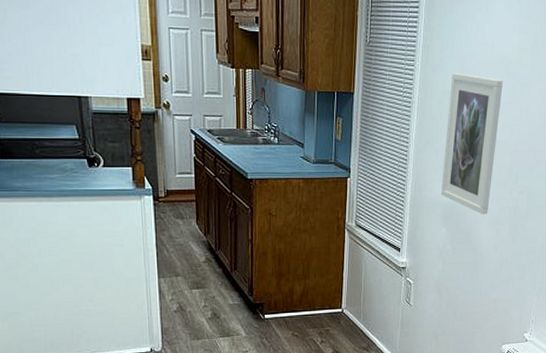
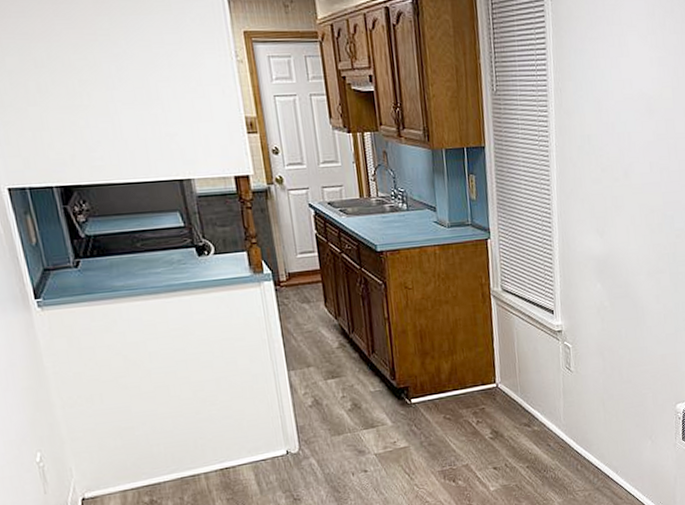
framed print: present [440,73,503,215] -> none [589,115,646,265]

